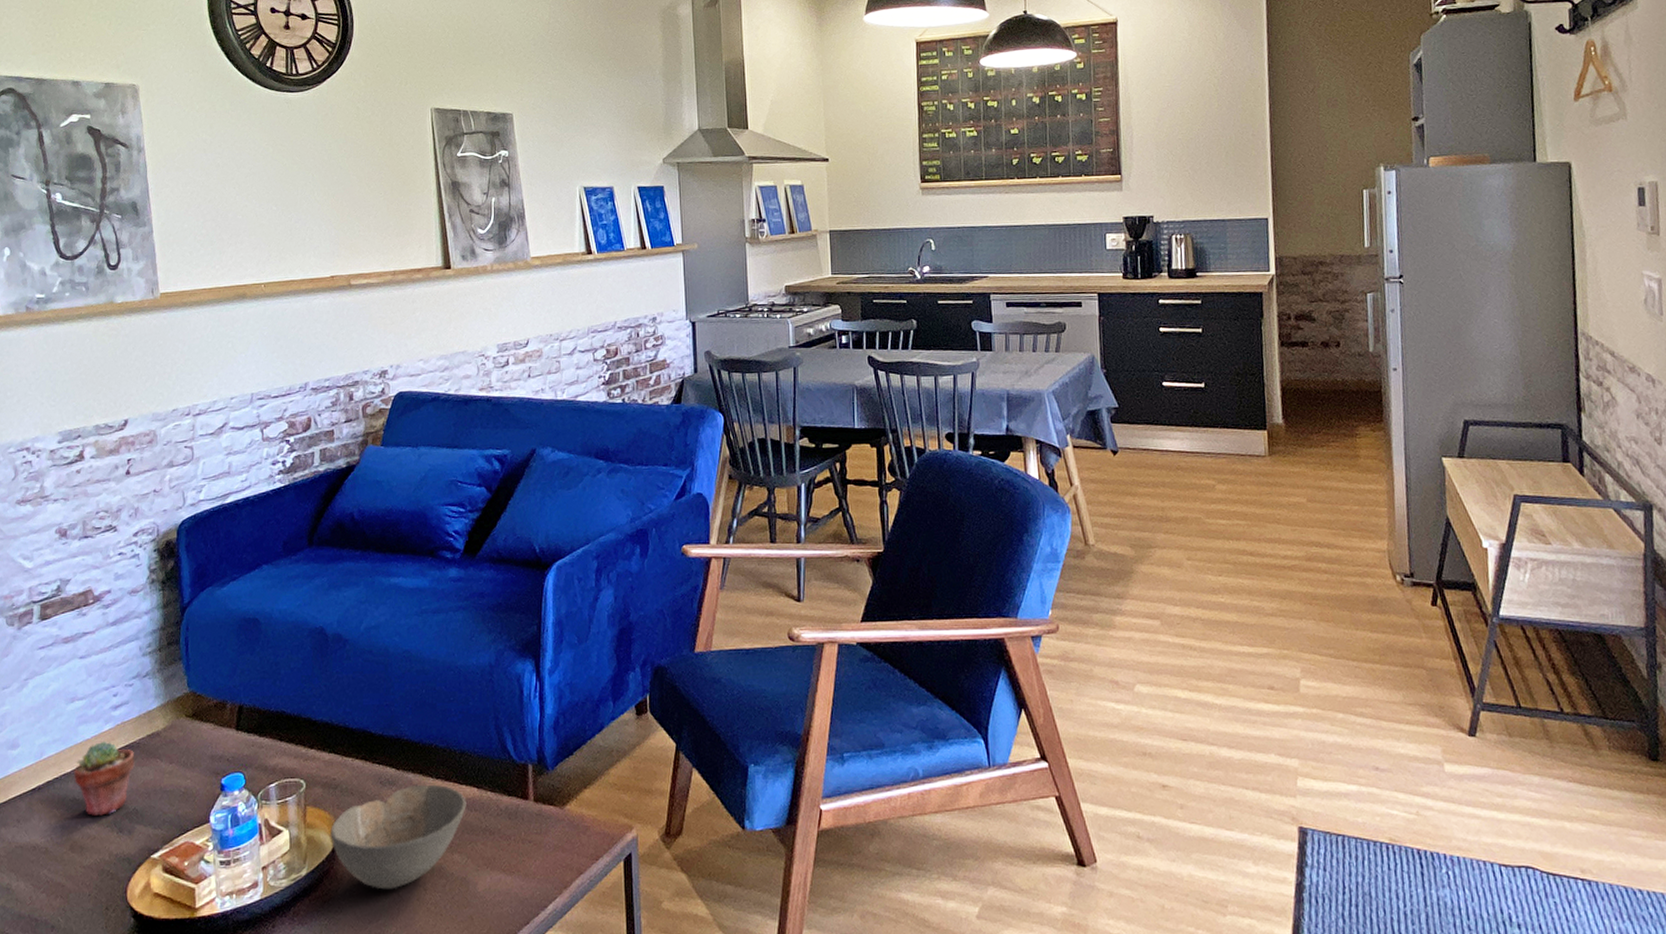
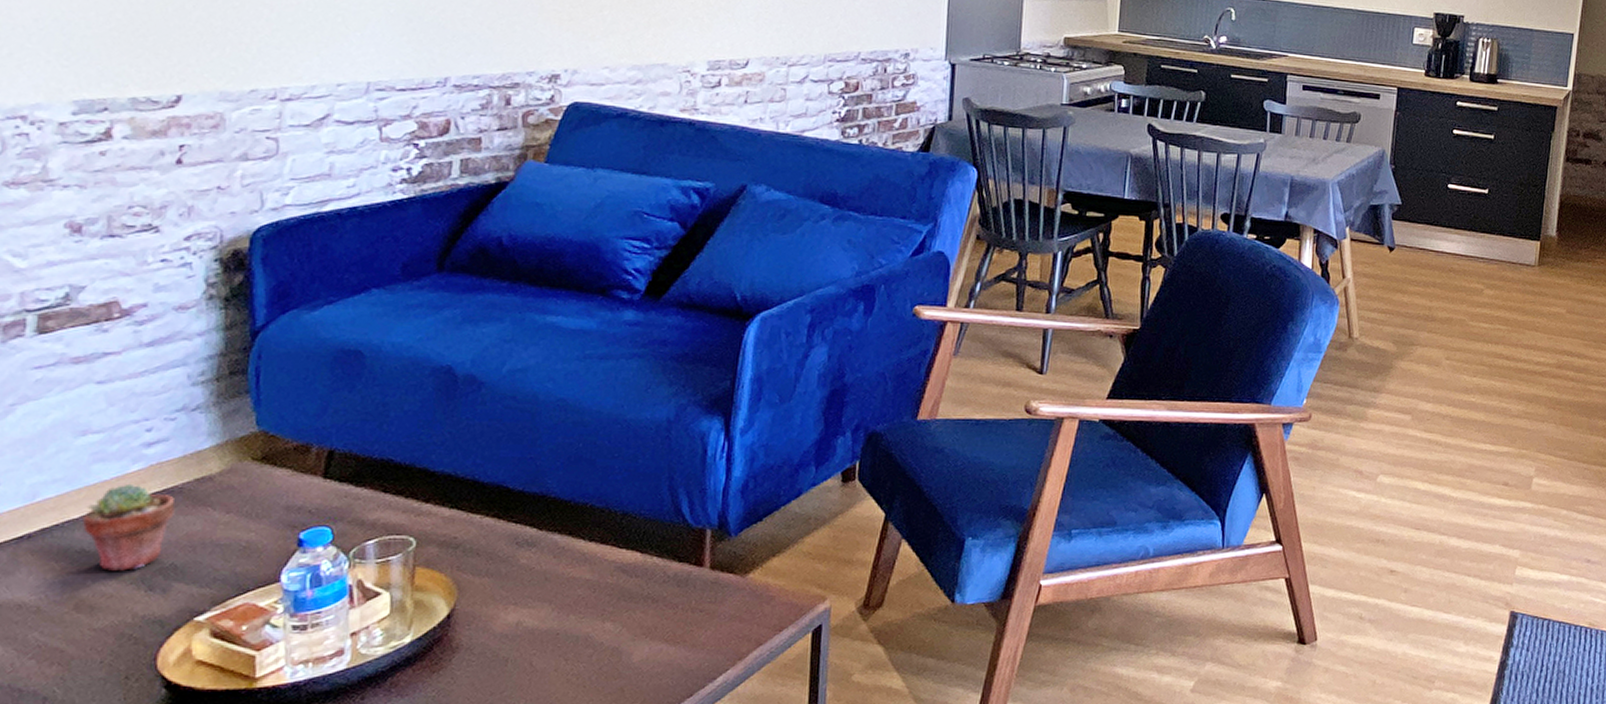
bowl: present [330,784,466,890] -> none [446,547,626,659]

